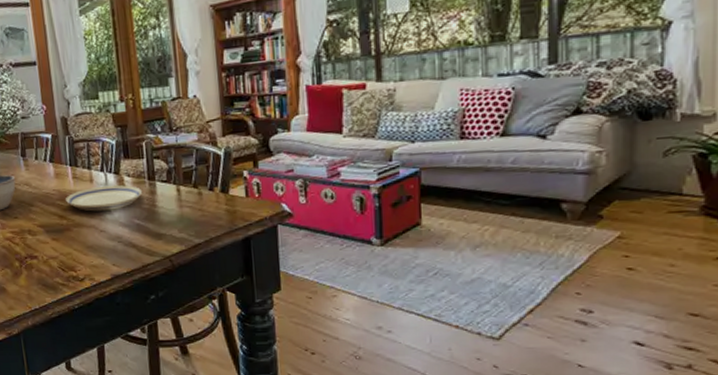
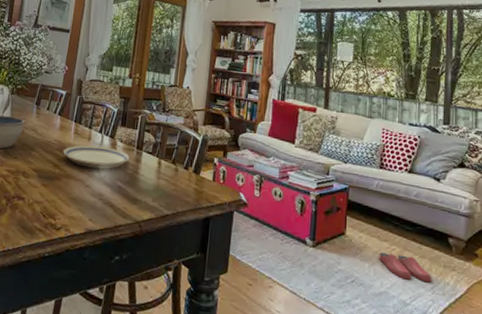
slippers: none [467,233,541,261] -> present [379,252,432,283]

